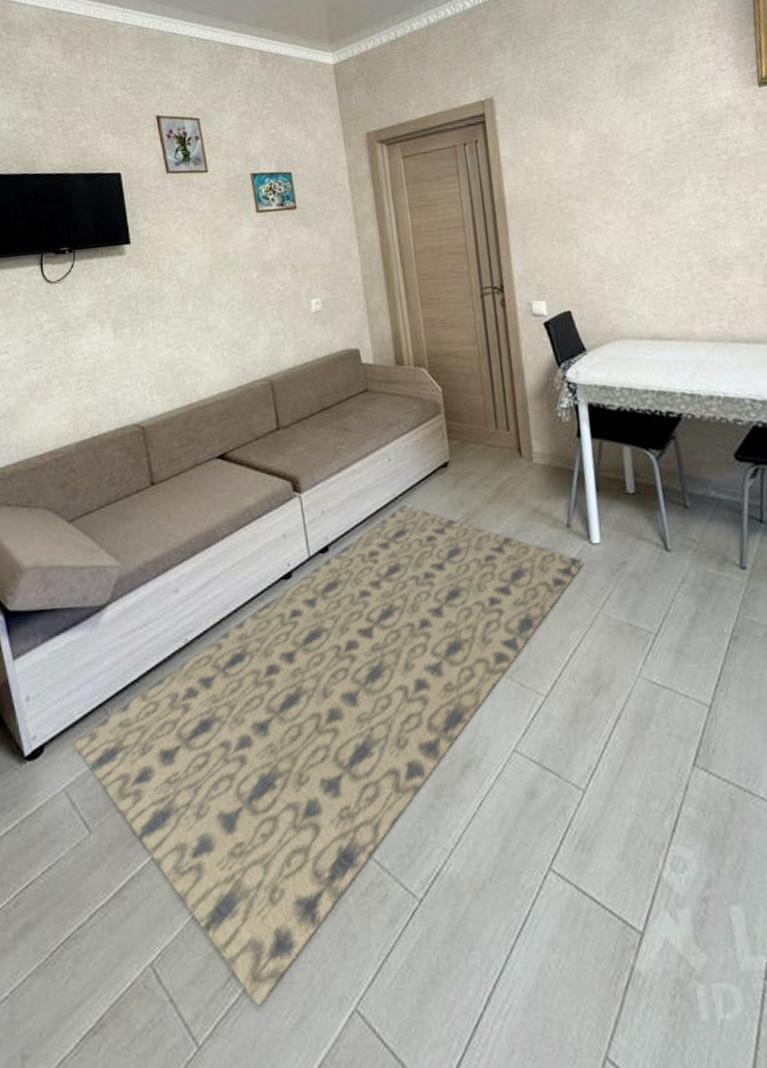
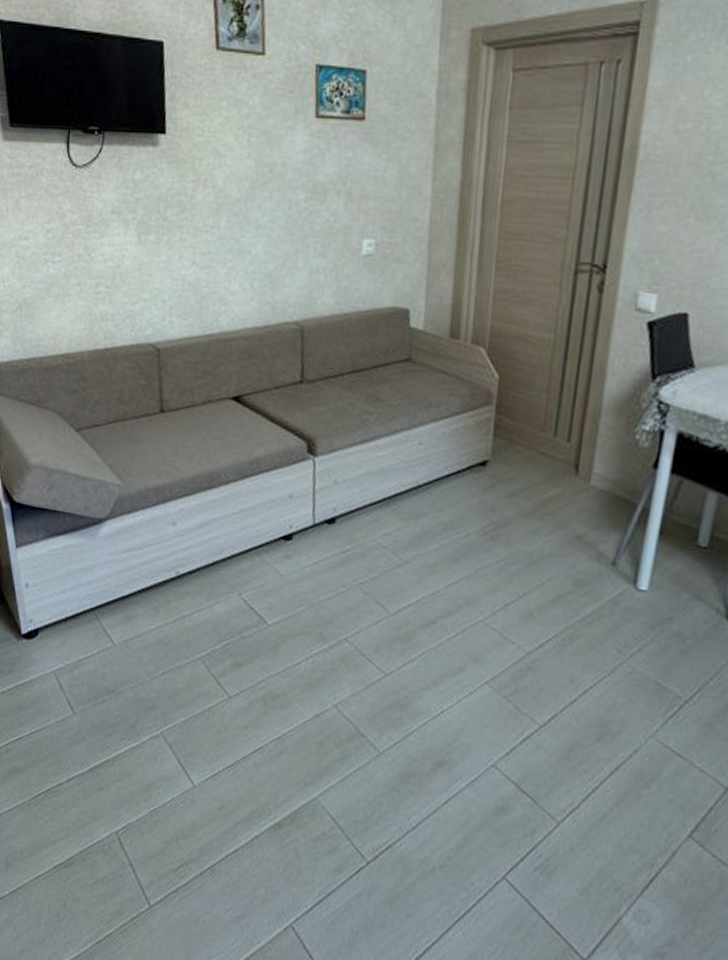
rug: present [74,505,585,1005] -> none [65,495,623,894]

